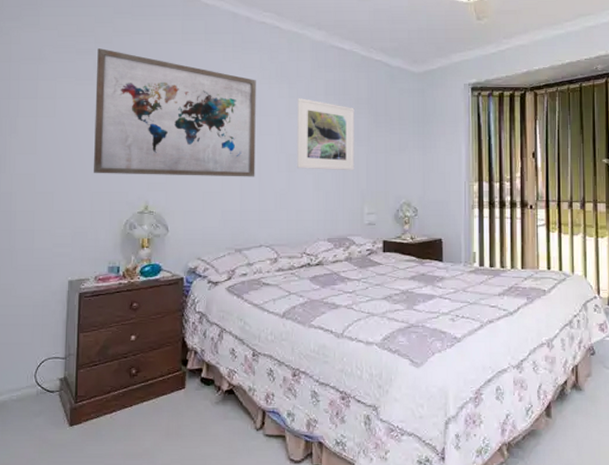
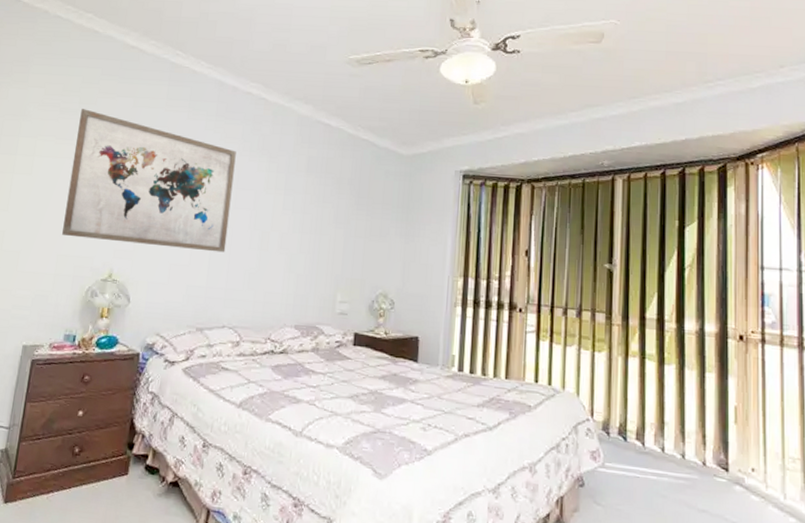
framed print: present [296,98,355,171] -> none [269,173,336,255]

